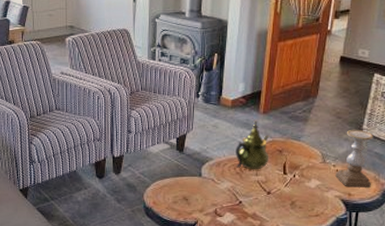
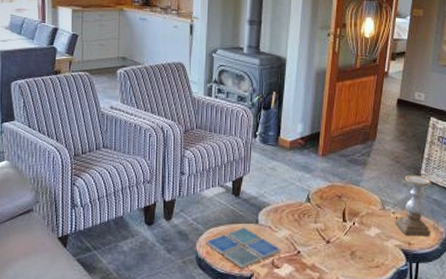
drink coaster: none [152,180,223,217] -> present [206,227,281,268]
teapot: present [236,120,270,170] -> none [294,163,329,217]

